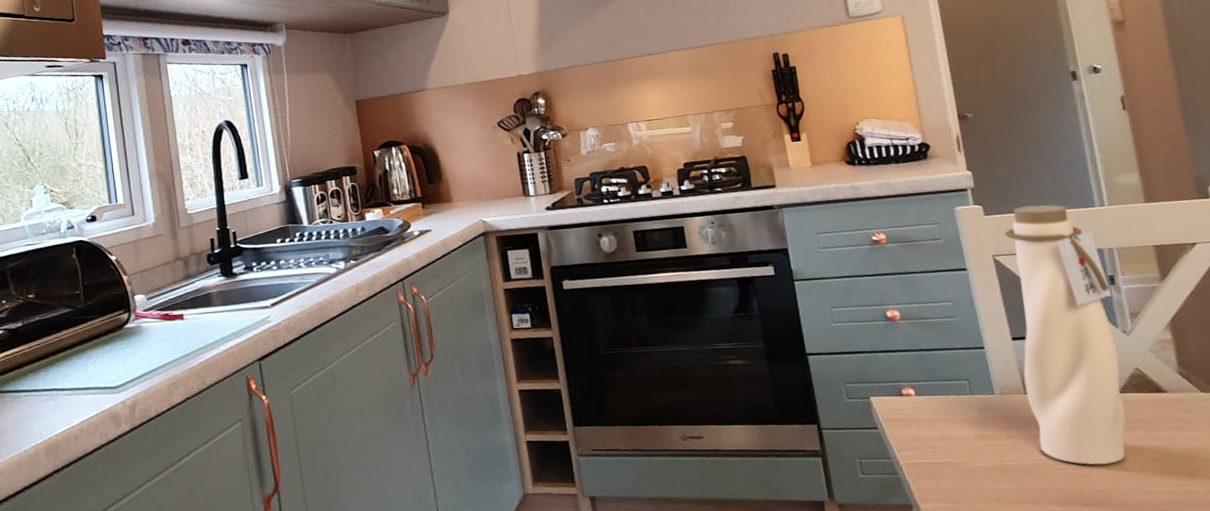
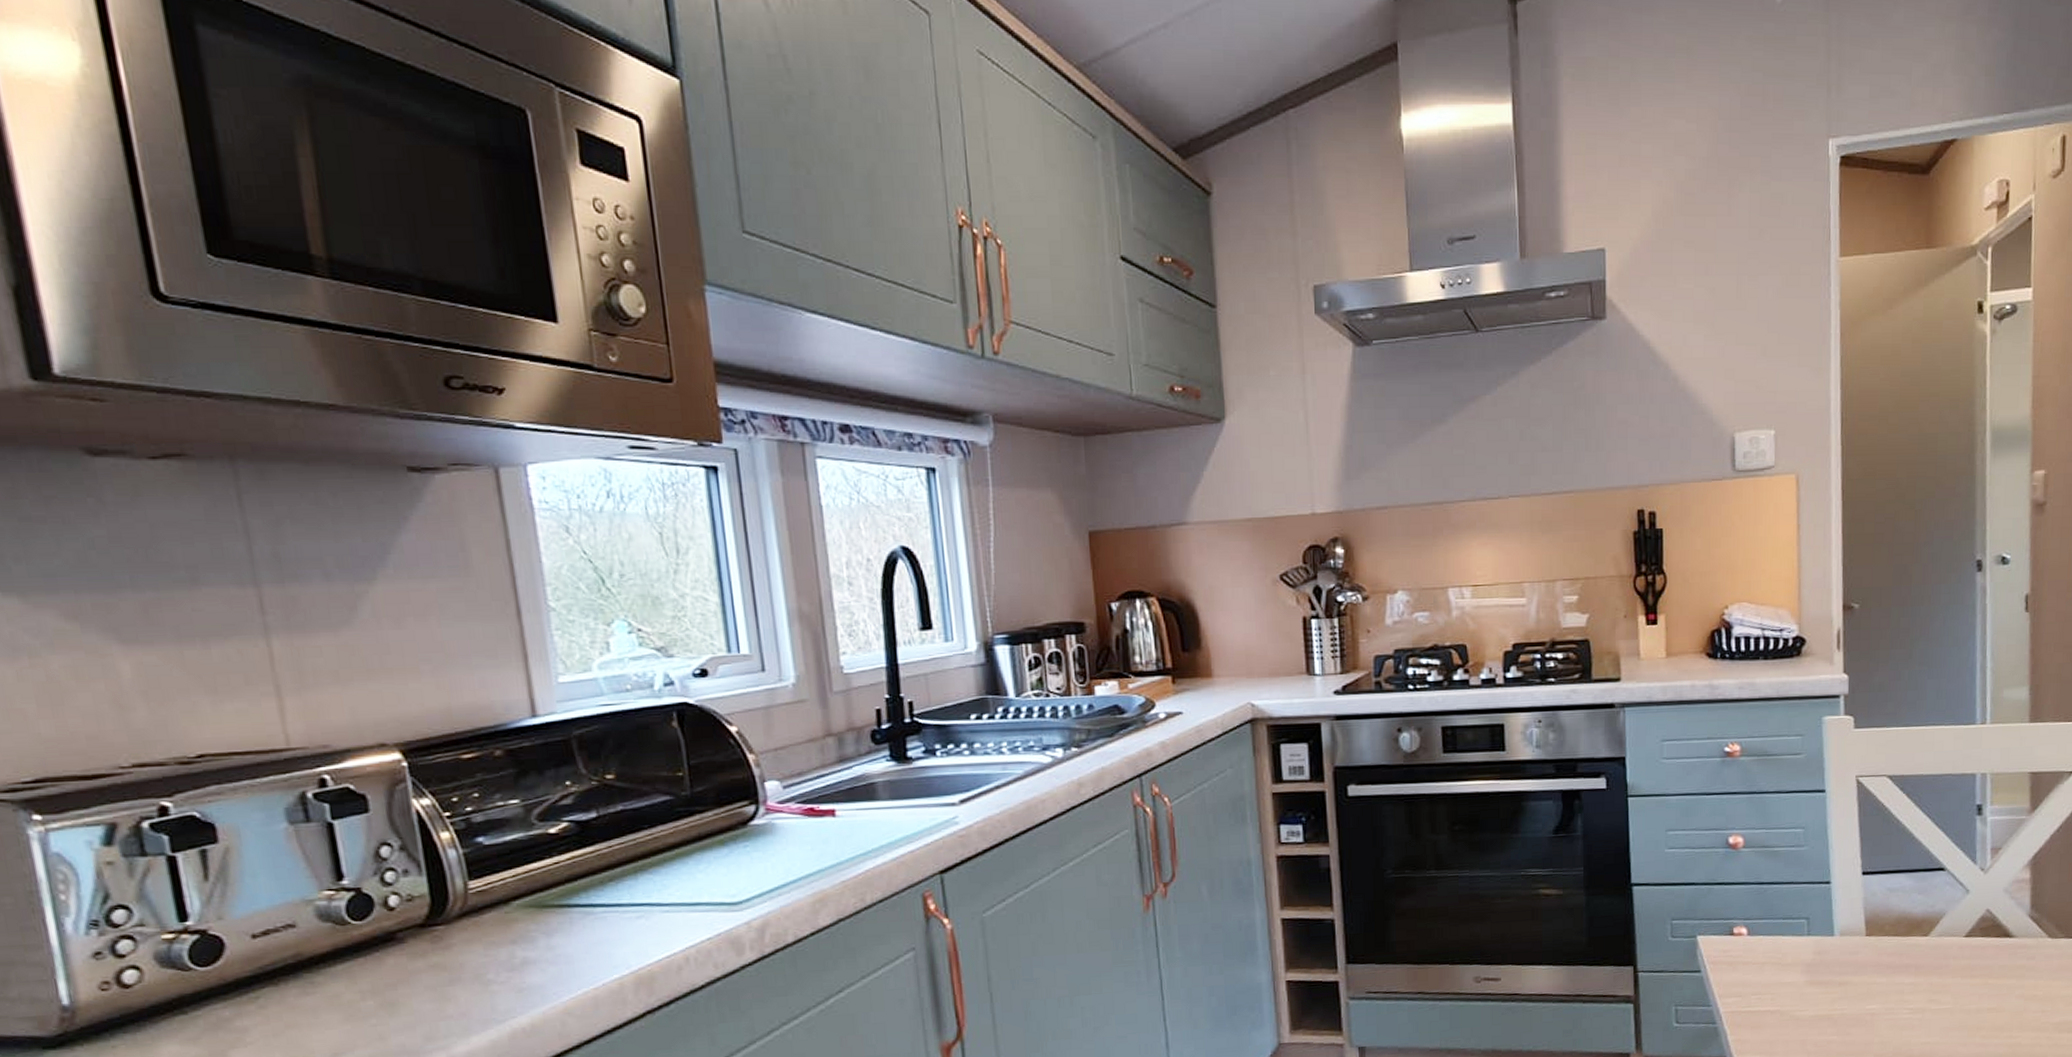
water bottle: present [1005,204,1126,465] -> none [1867,718,1977,1016]

